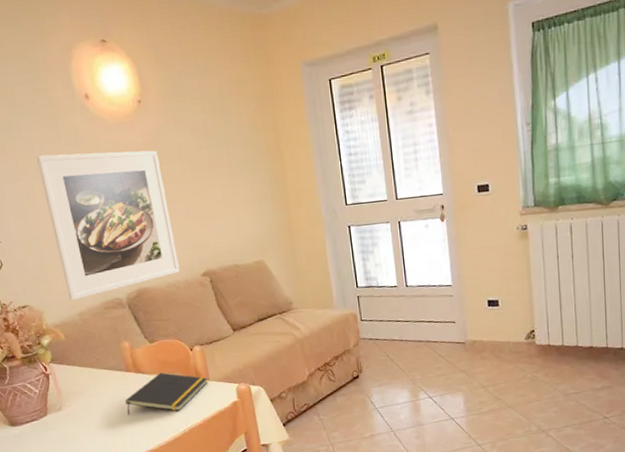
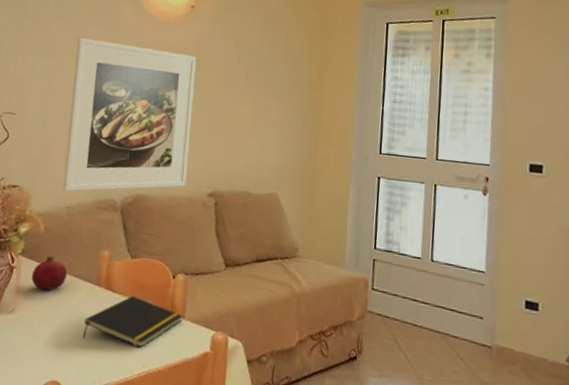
fruit: none [66,357,98,387] -> present [31,256,67,290]

